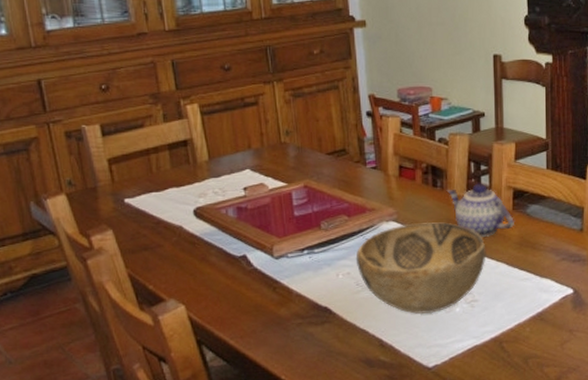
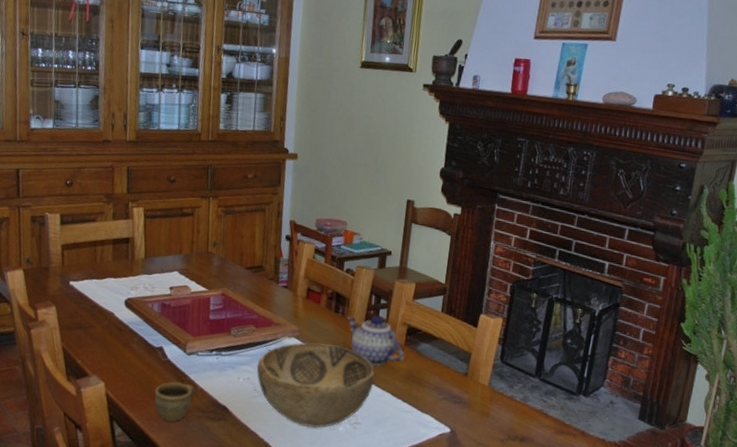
cup: none [245,290,291,335] -> present [154,382,196,423]

